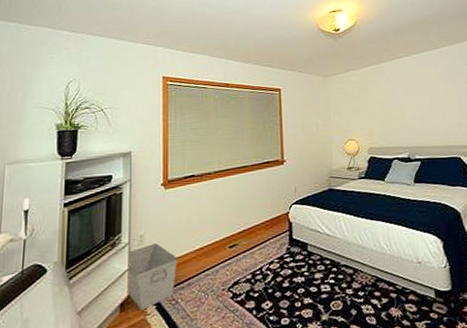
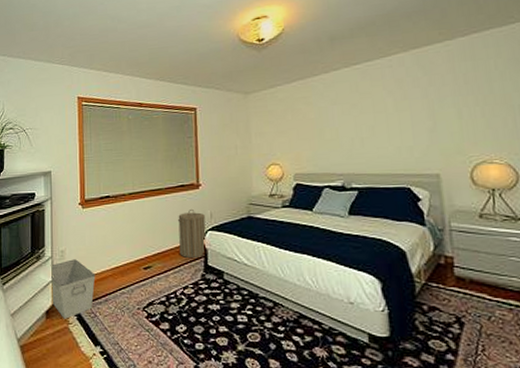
laundry hamper: none [264,184,291,234] -> present [178,208,207,259]

